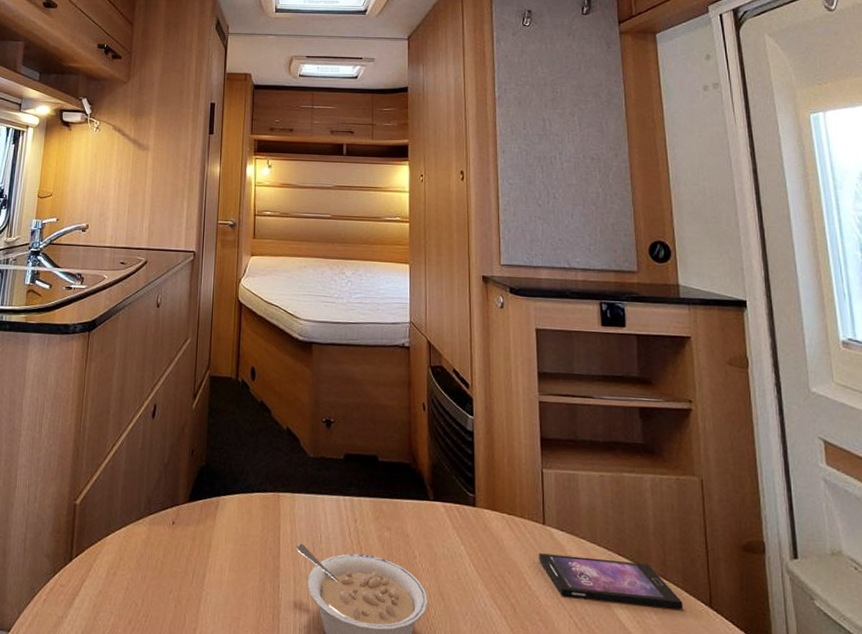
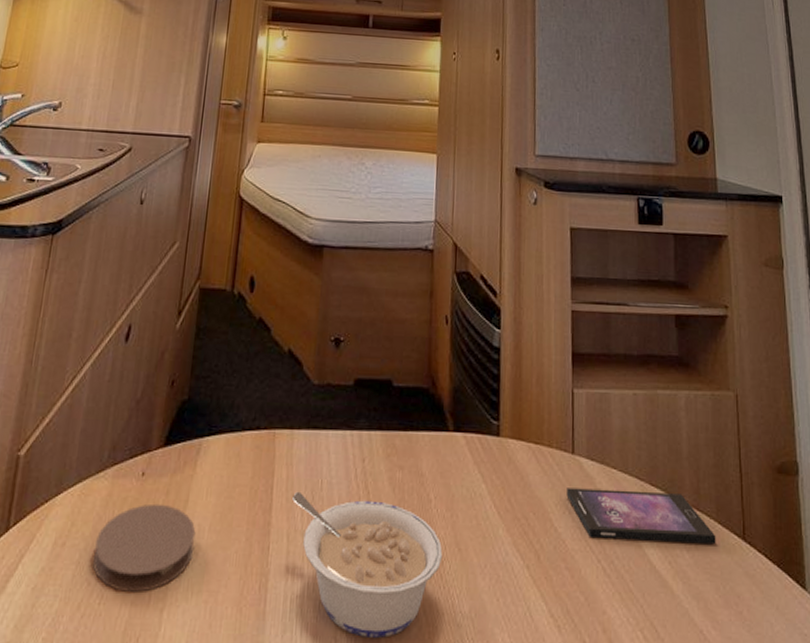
coaster: none [139,546,218,614] -> present [93,503,196,592]

